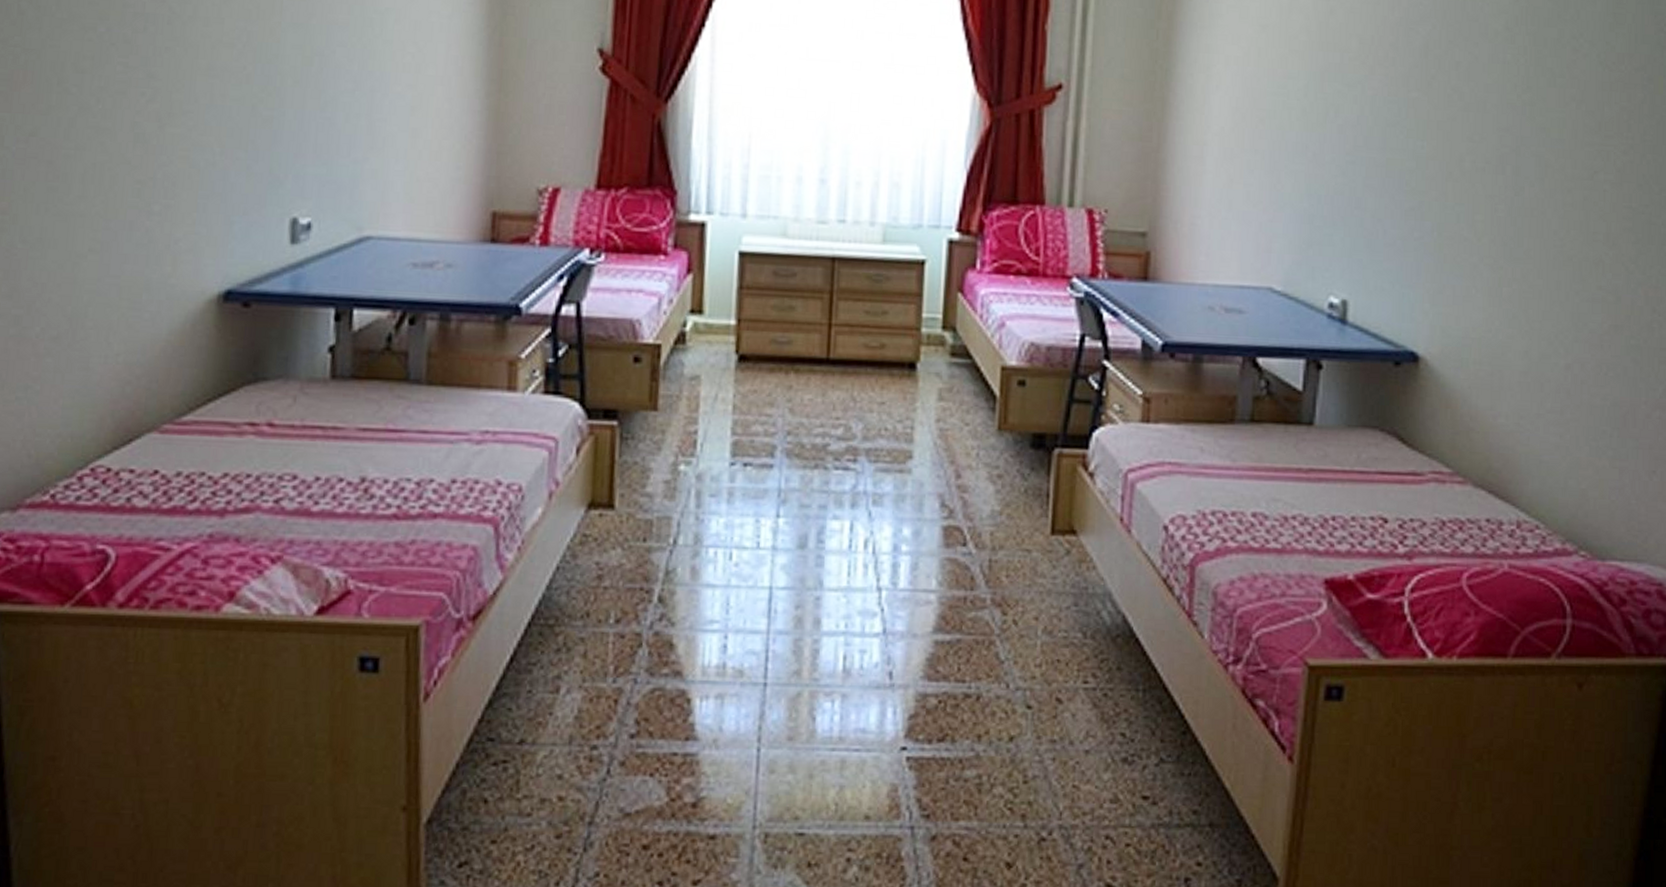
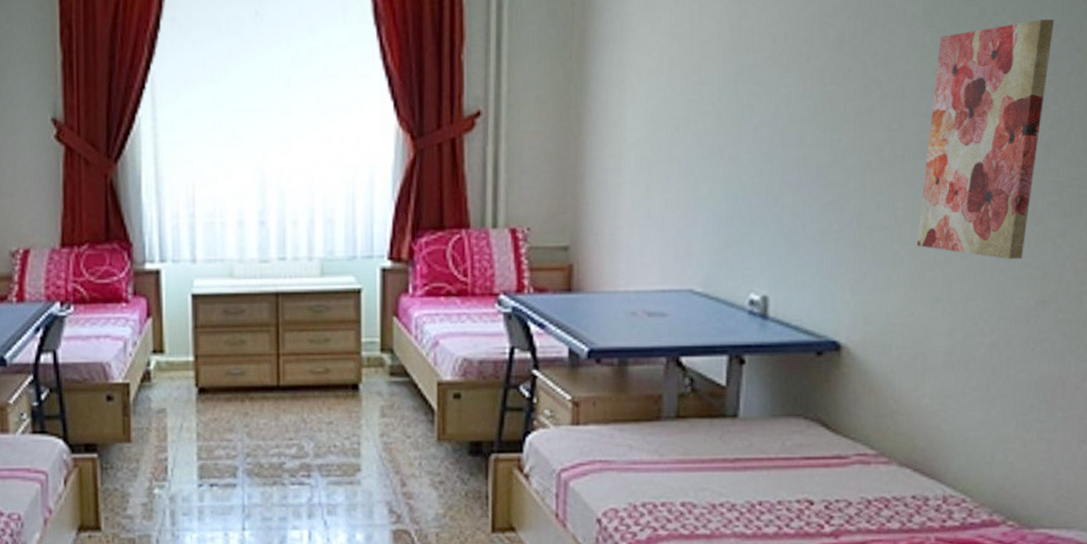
wall art: none [1495,47,1629,282] -> present [916,19,1055,260]

